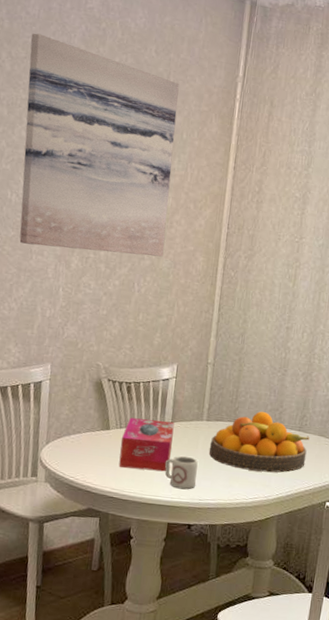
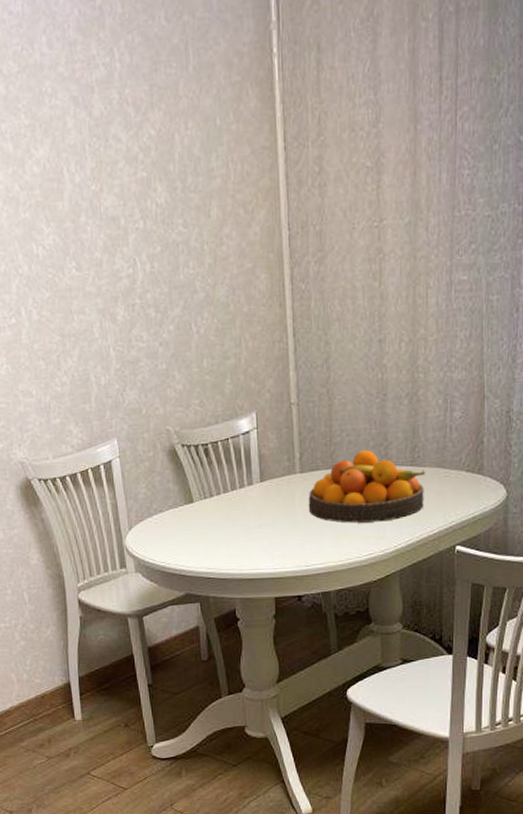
wall art: present [19,33,179,257] -> none [19,36,218,304]
tissue box: present [118,417,174,472] -> none [207,481,266,543]
cup: present [164,456,198,490] -> none [262,518,299,557]

